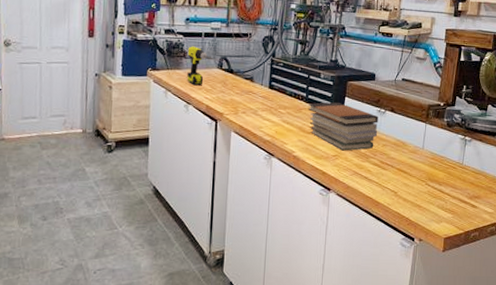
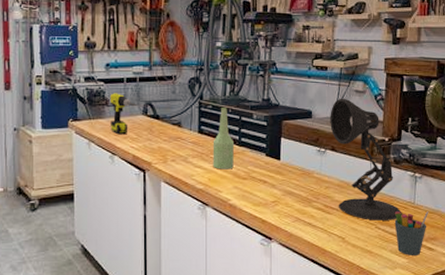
bottle: none [280,66,302,124] -> present [213,108,235,170]
book stack: present [307,101,379,151] -> none [241,143,319,196]
desk lamp: none [391,63,451,179] -> present [330,98,402,221]
pen holder: none [443,171,475,211] -> present [394,211,429,255]

